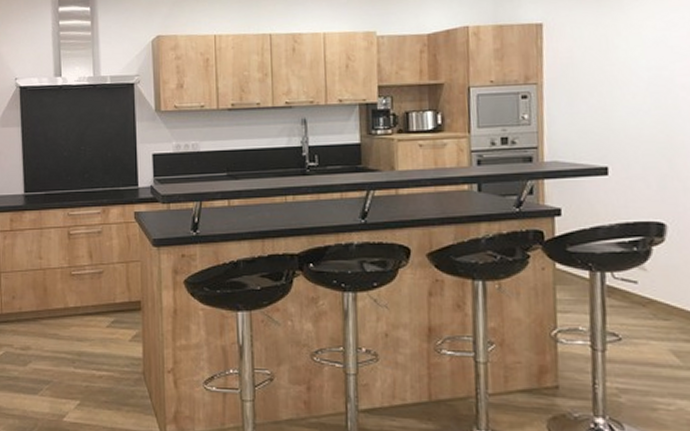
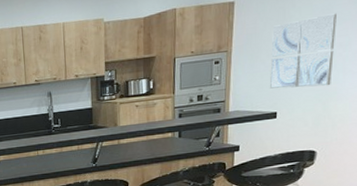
wall art: none [593,47,677,138] -> present [269,13,336,89]

